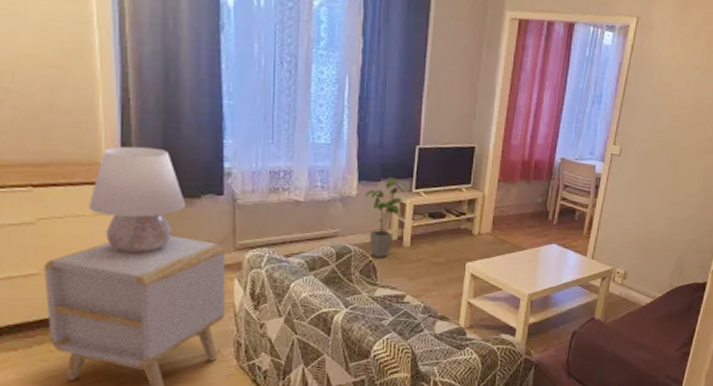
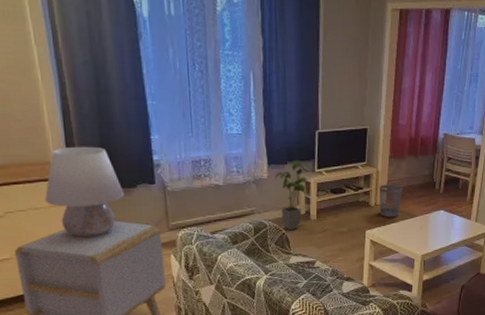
wastebasket: none [483,211,512,249] -> present [379,184,403,218]

